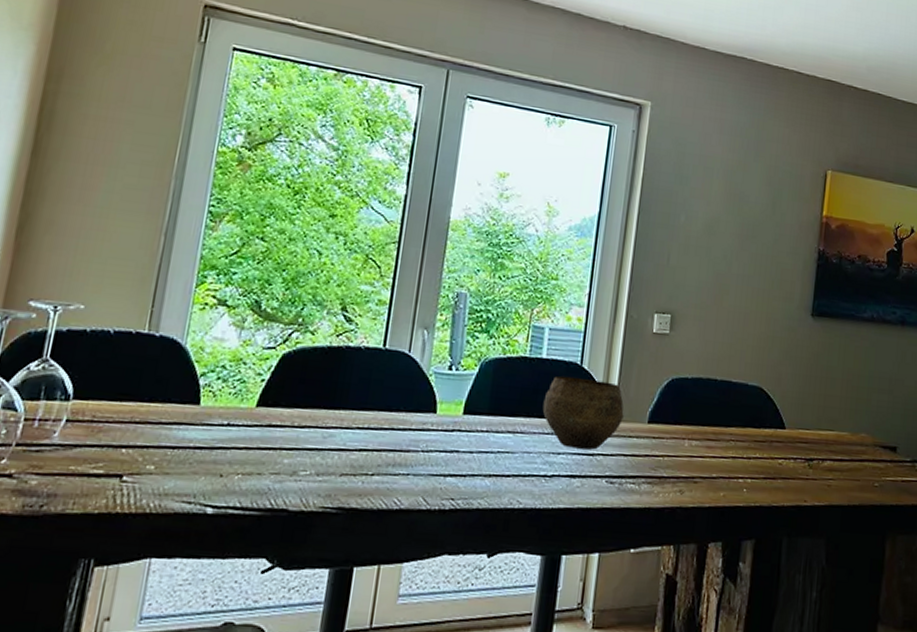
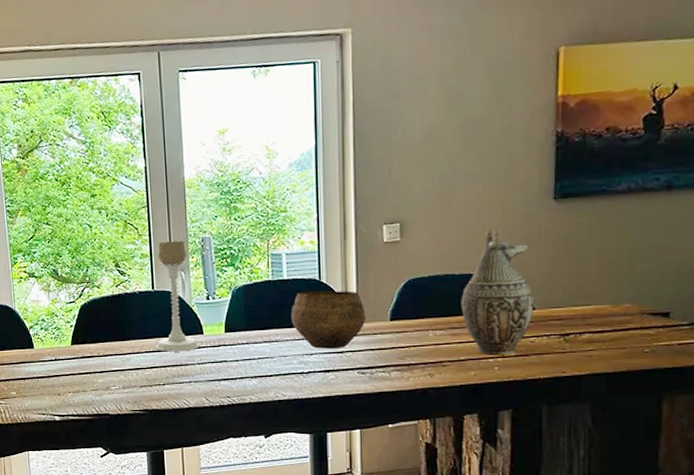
candle holder: none [371,289,436,434] -> present [155,240,200,352]
decorative vase: none [719,335,786,477] -> present [461,227,533,356]

